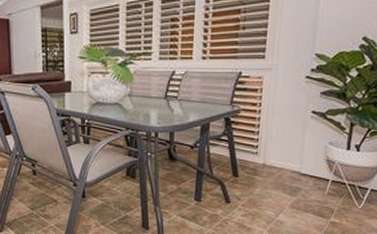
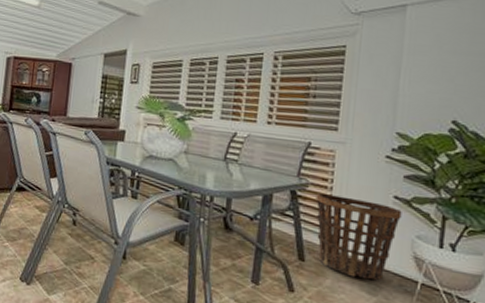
basket: none [246,117,318,184] -> present [315,193,402,281]

